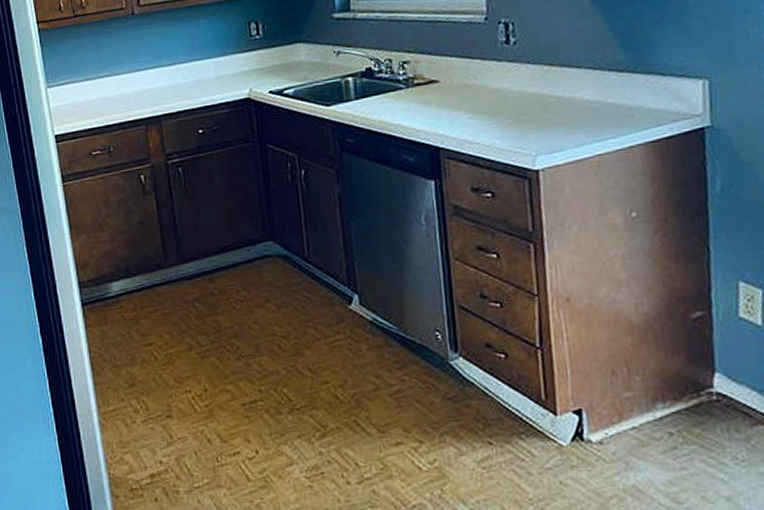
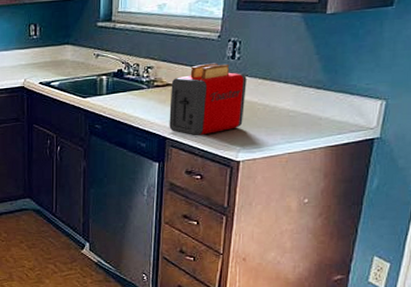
toaster: none [435,50,534,143] -> present [169,63,247,136]

